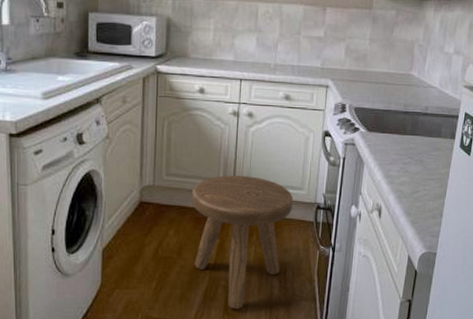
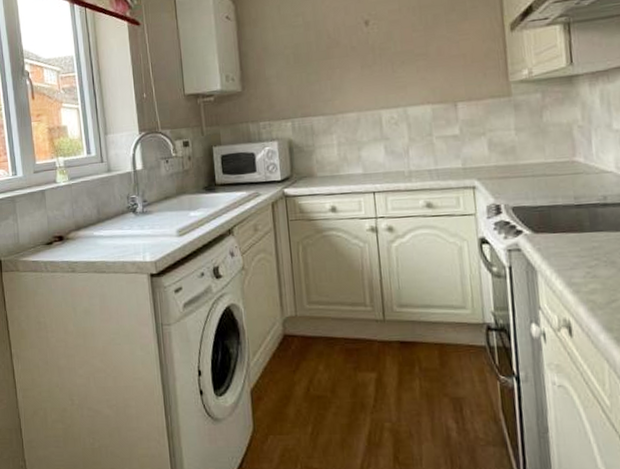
stool: present [192,175,294,310] -> none [338,297,458,458]

